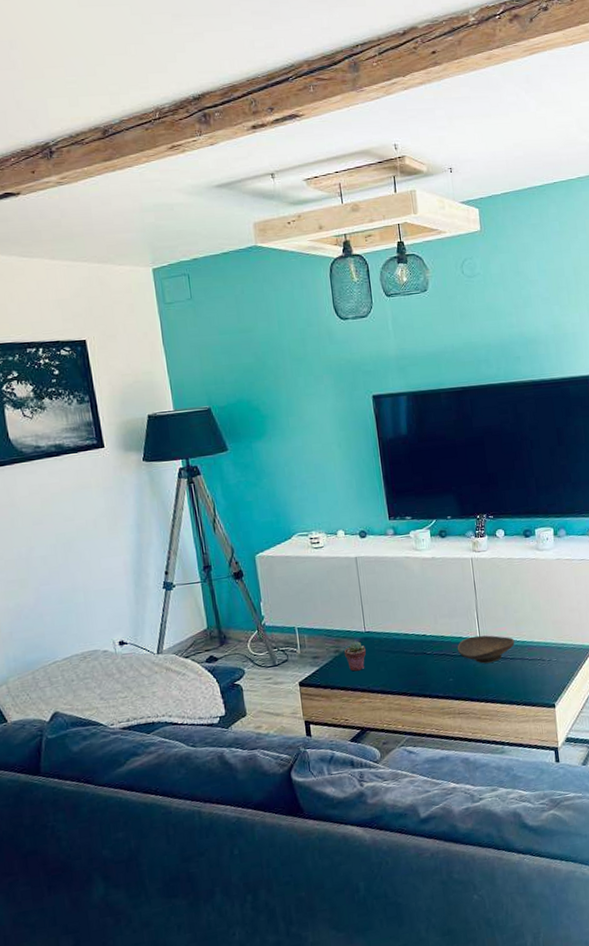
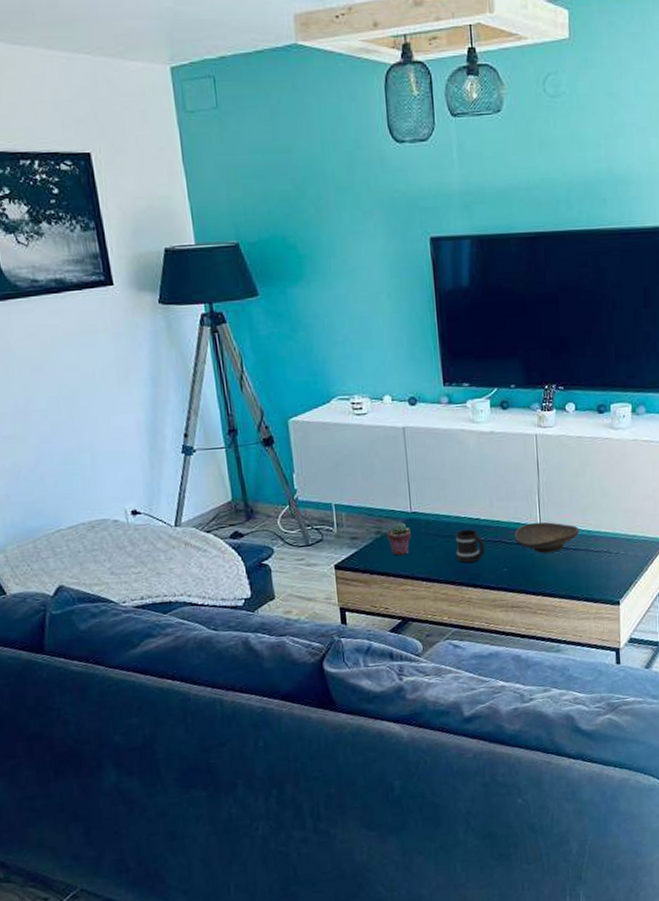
mug: none [405,644,433,675] -> present [456,529,485,563]

